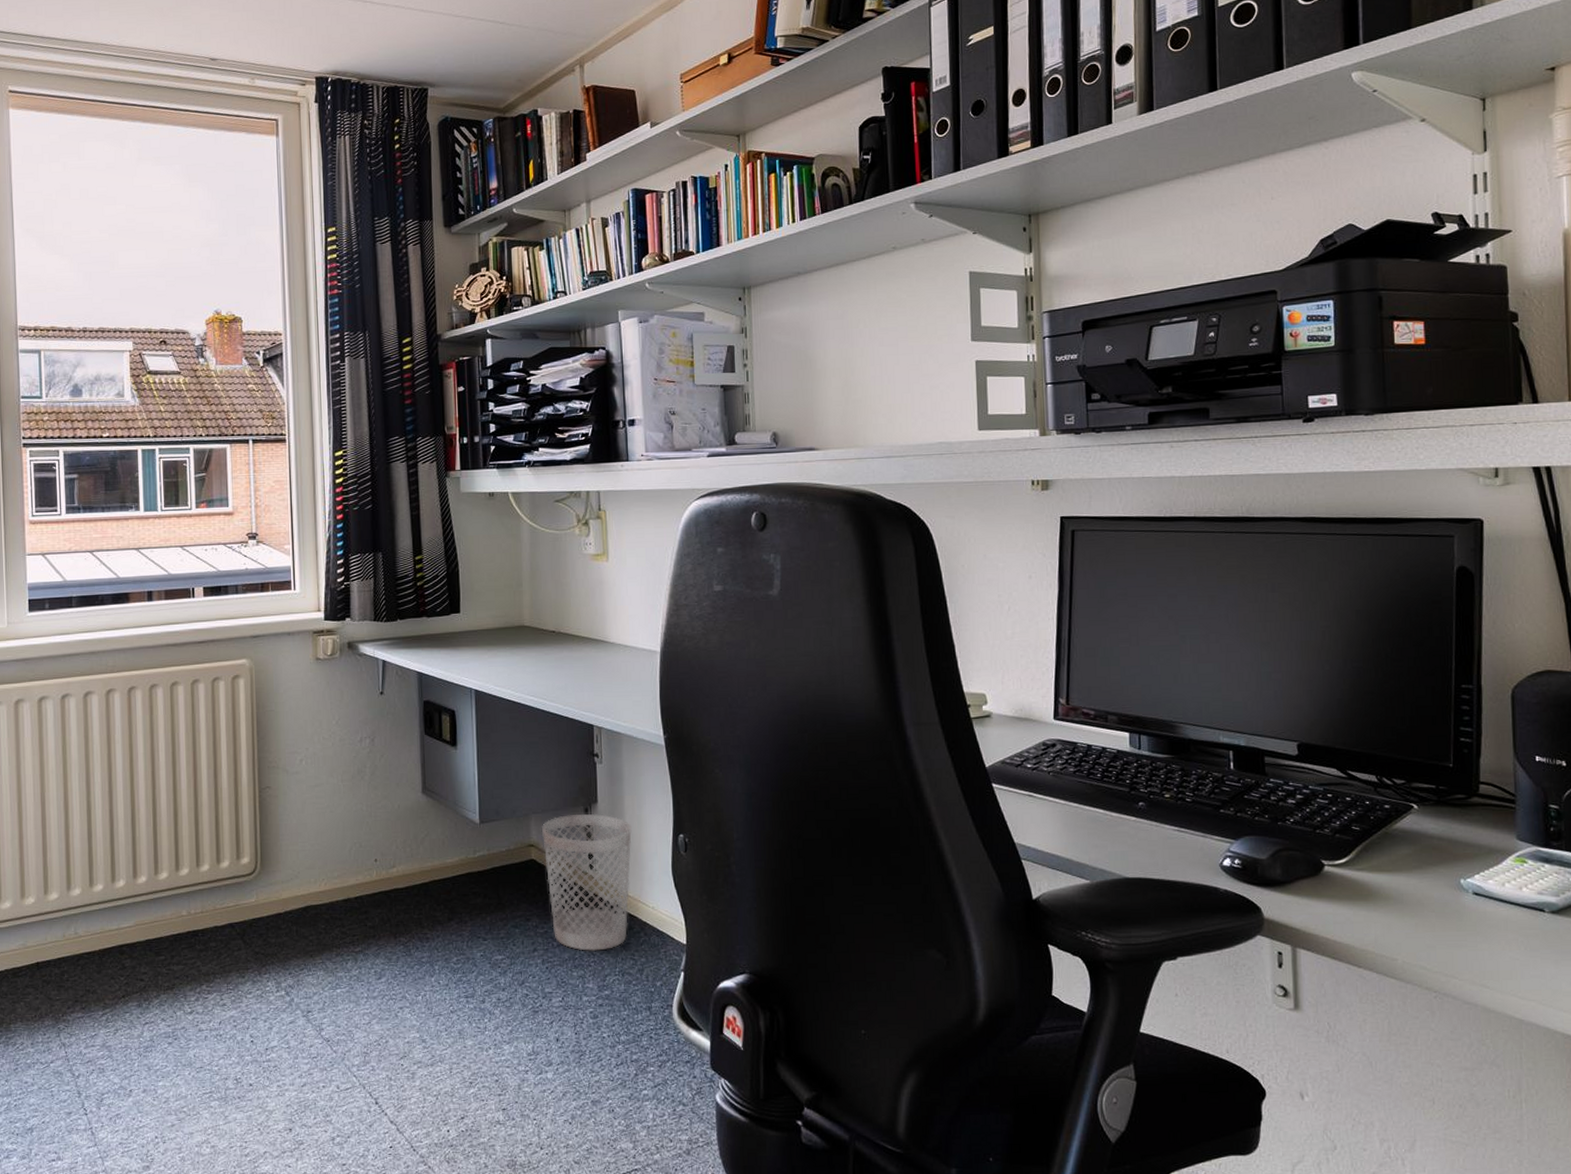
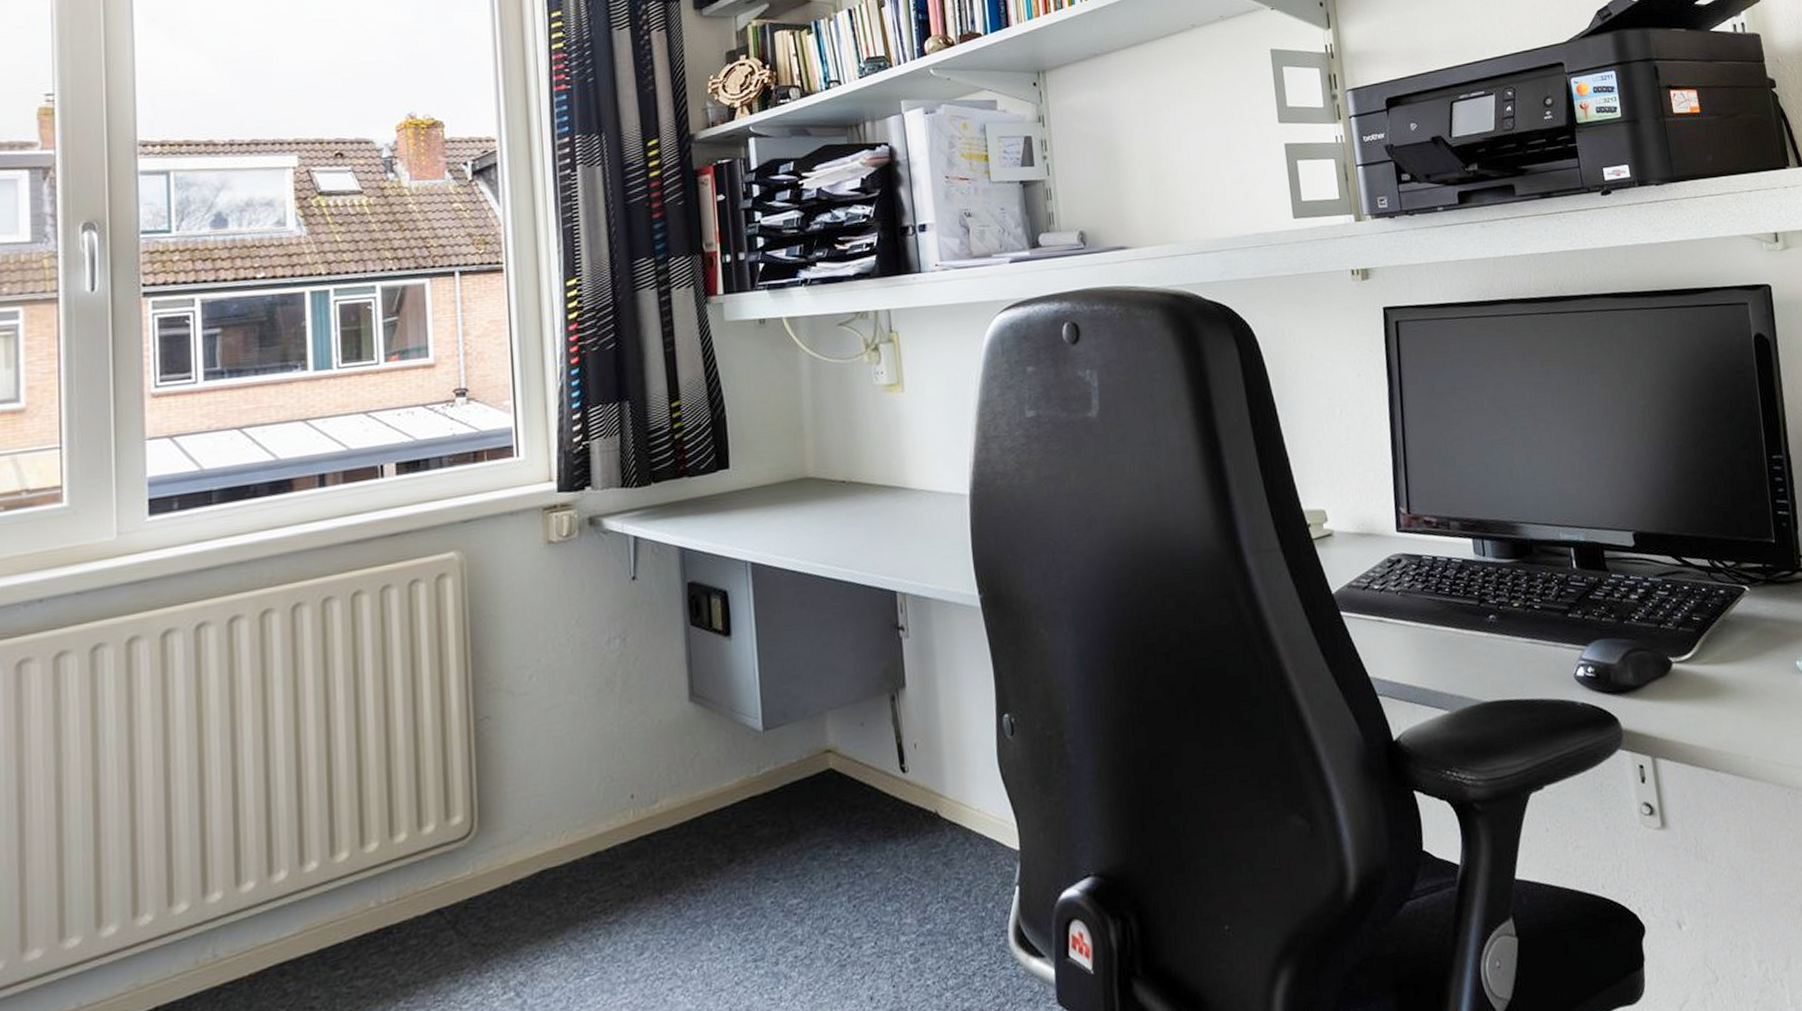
wastebasket: present [541,813,632,951] -> none [840,700,950,878]

